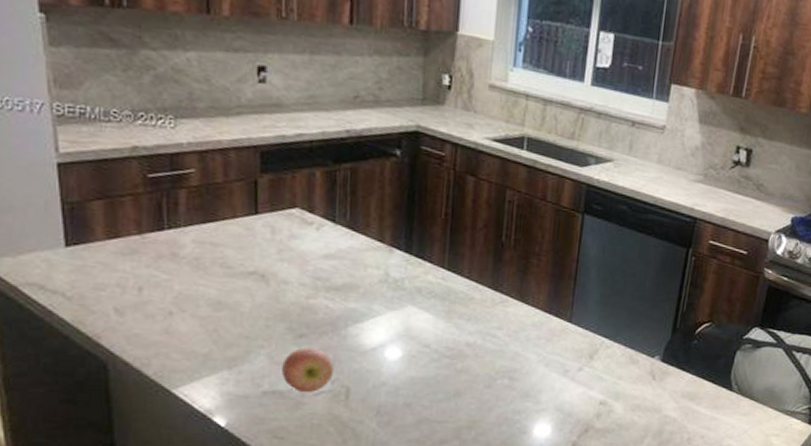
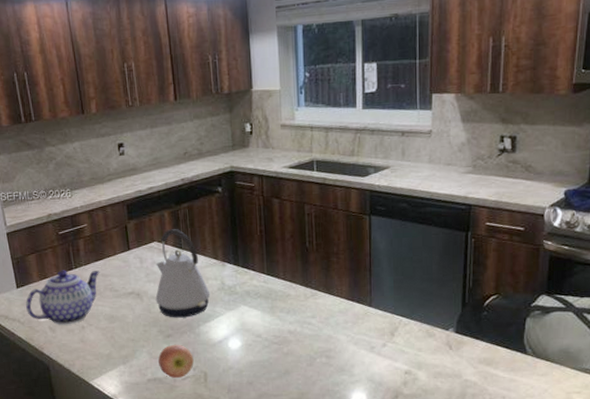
teapot: none [78,228,208,308] -> present [26,270,100,325]
kettle: none [288,194,368,314] -> present [155,229,210,318]

